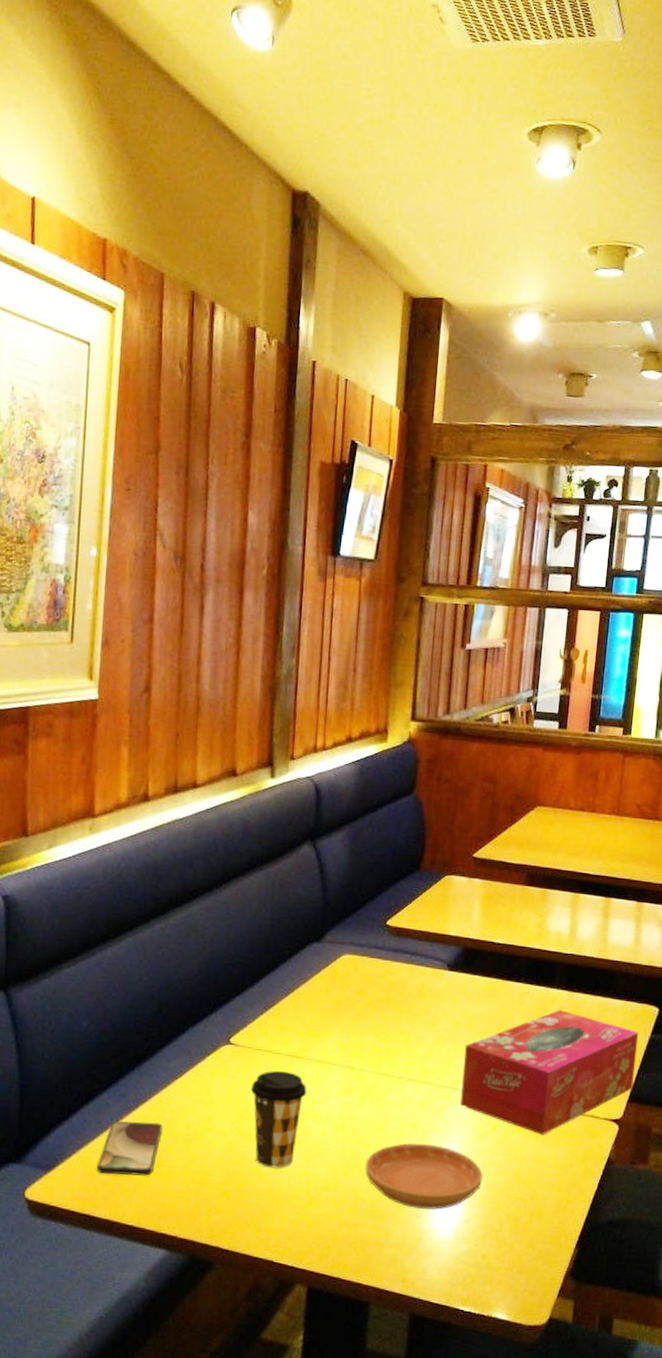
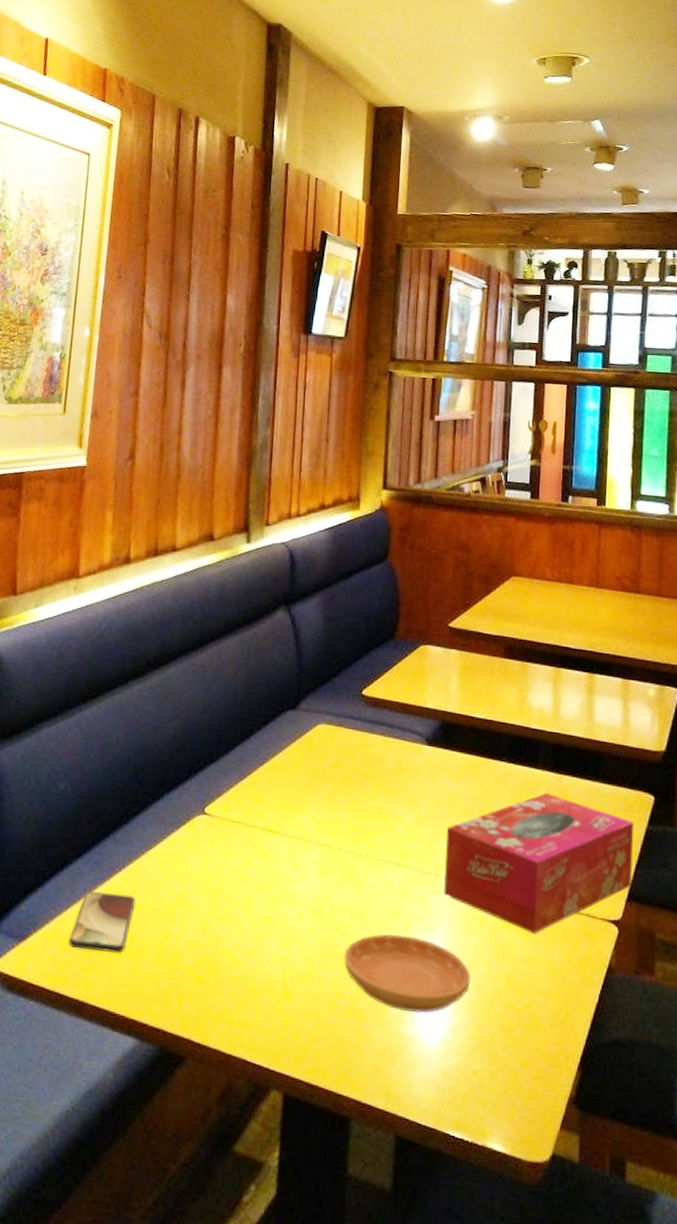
coffee cup: present [250,1070,307,1168] -> none [224,845,283,954]

